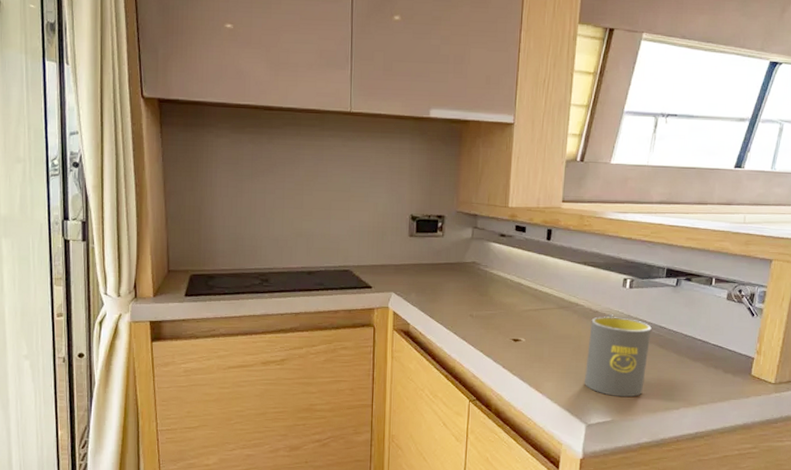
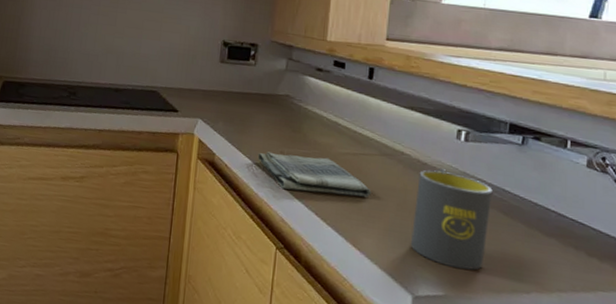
dish towel: none [449,316,551,348] -> present [257,151,372,197]

